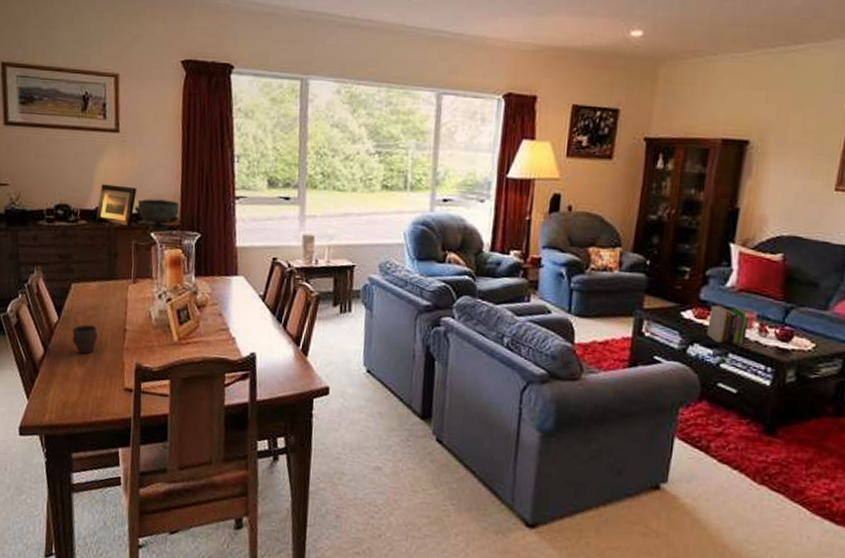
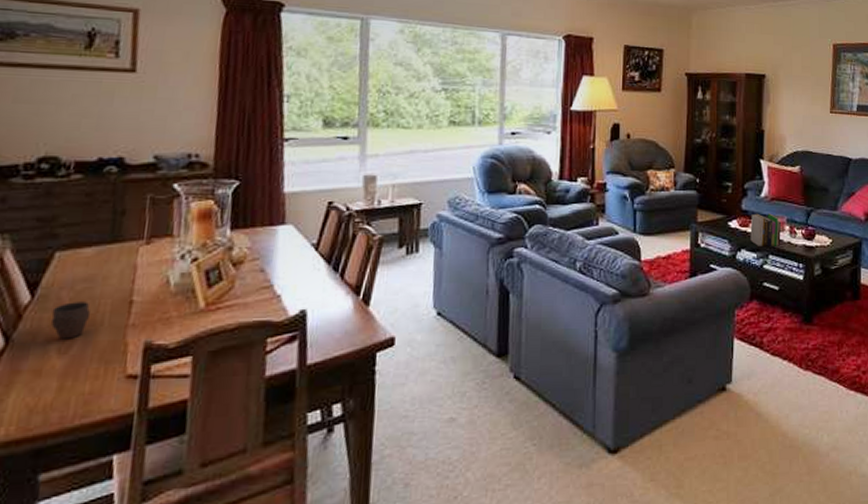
picture frame: present [95,184,137,227] -> none [96,131,157,179]
decorative bowl: present [138,199,180,231] -> none [157,145,213,181]

